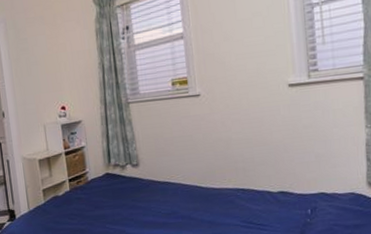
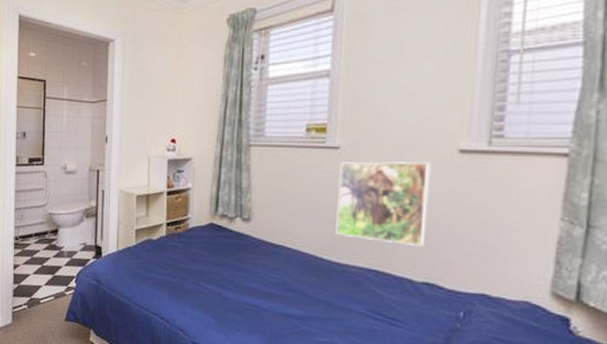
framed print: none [202,97,275,166] -> present [335,161,432,247]

